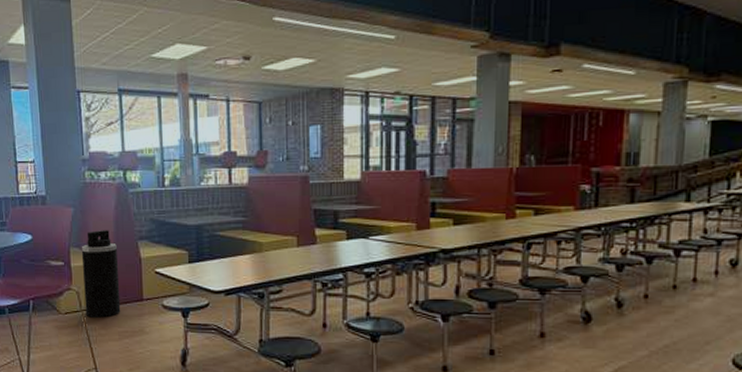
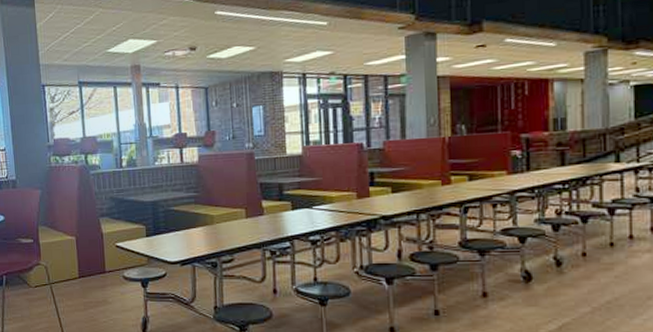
trash can: present [81,230,121,319] -> none [48,209,86,291]

